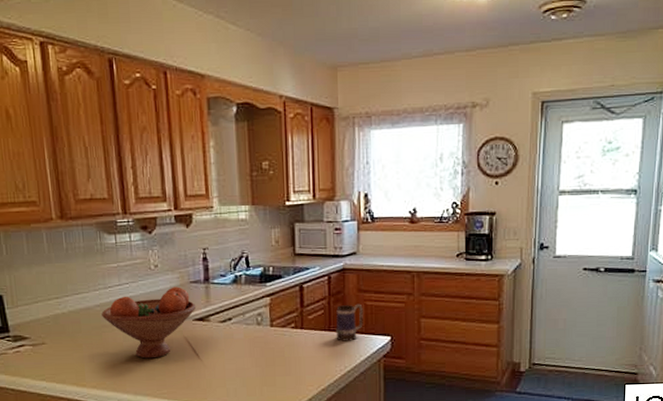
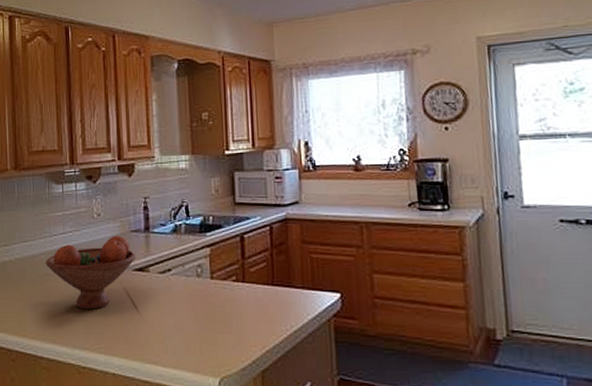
mug: present [336,303,363,341] -> none [279,256,309,297]

